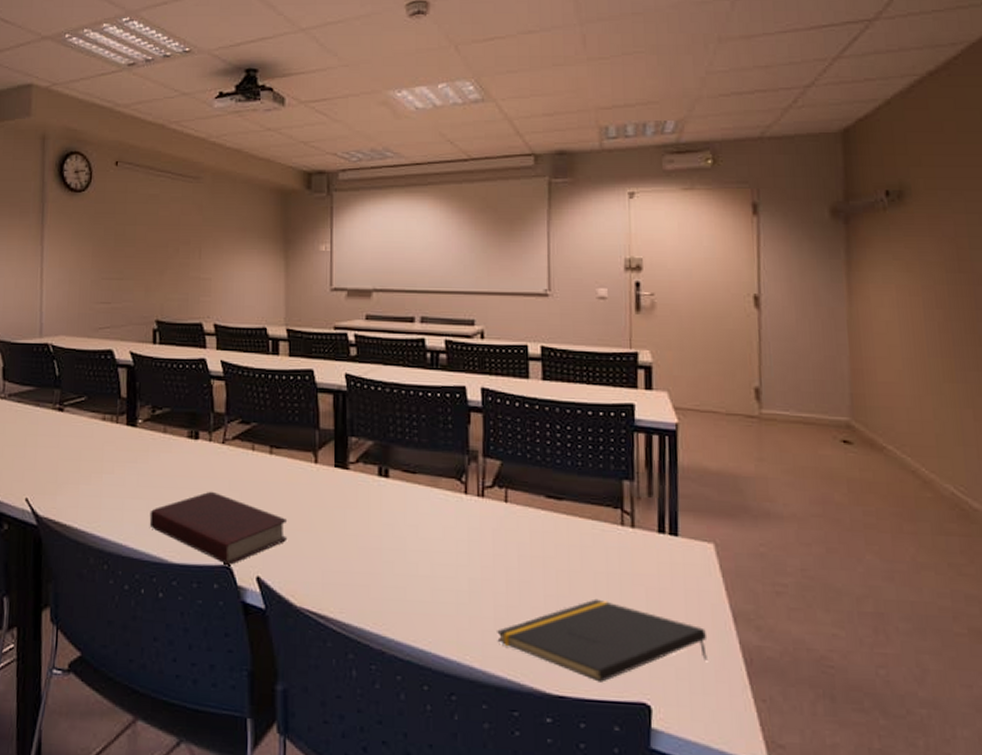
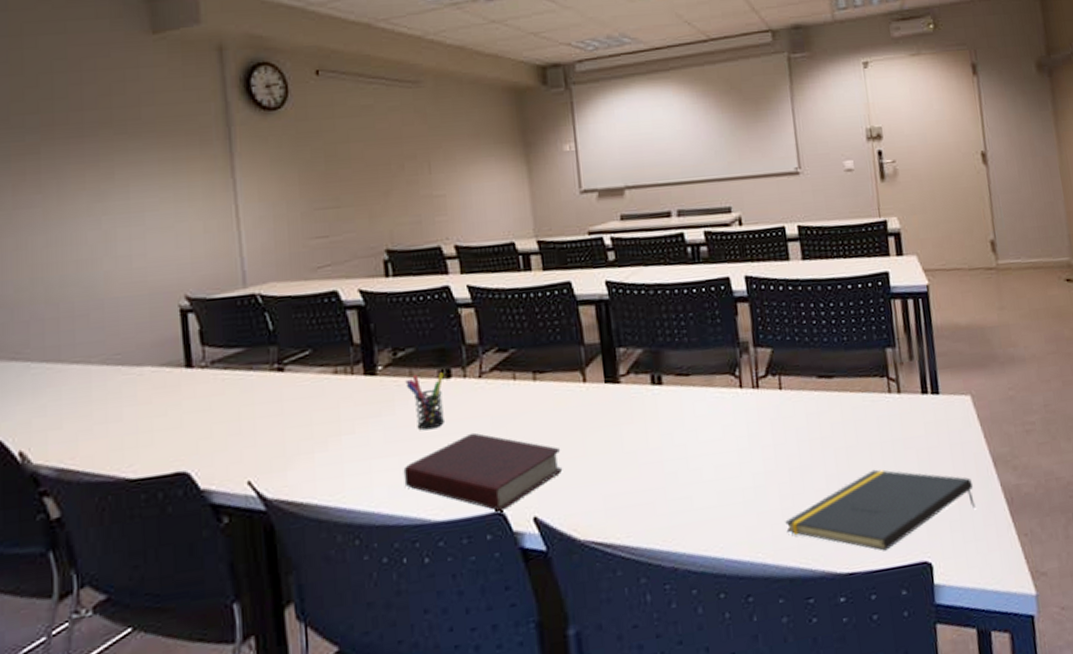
pen holder: none [160,433,193,482] -> present [405,372,444,430]

